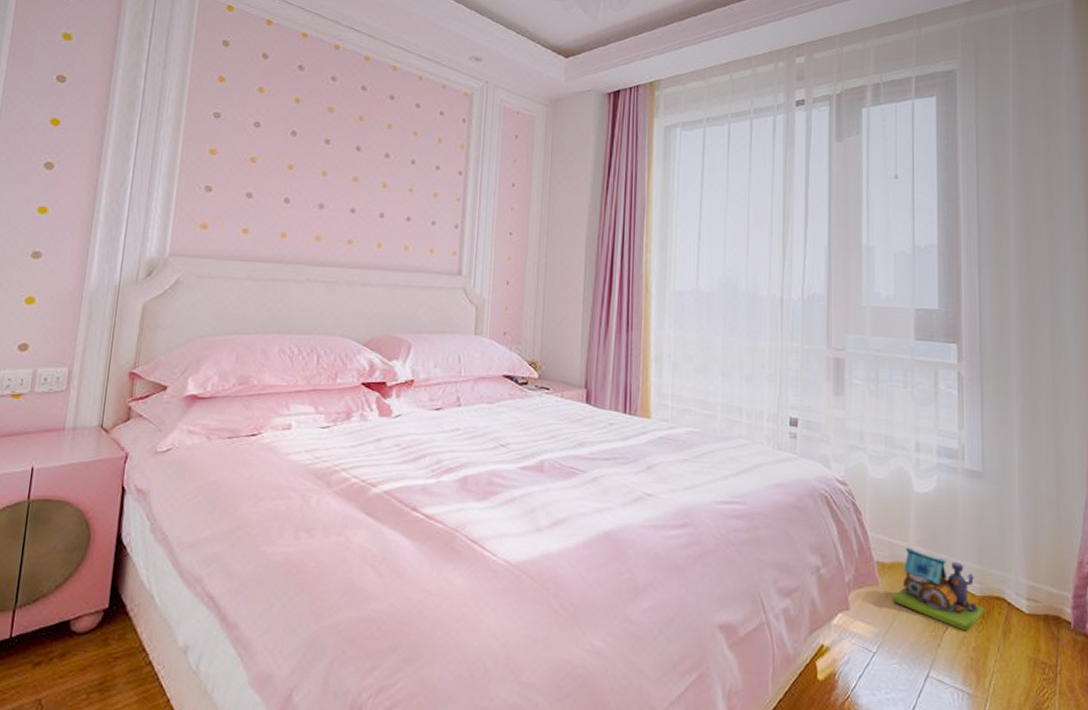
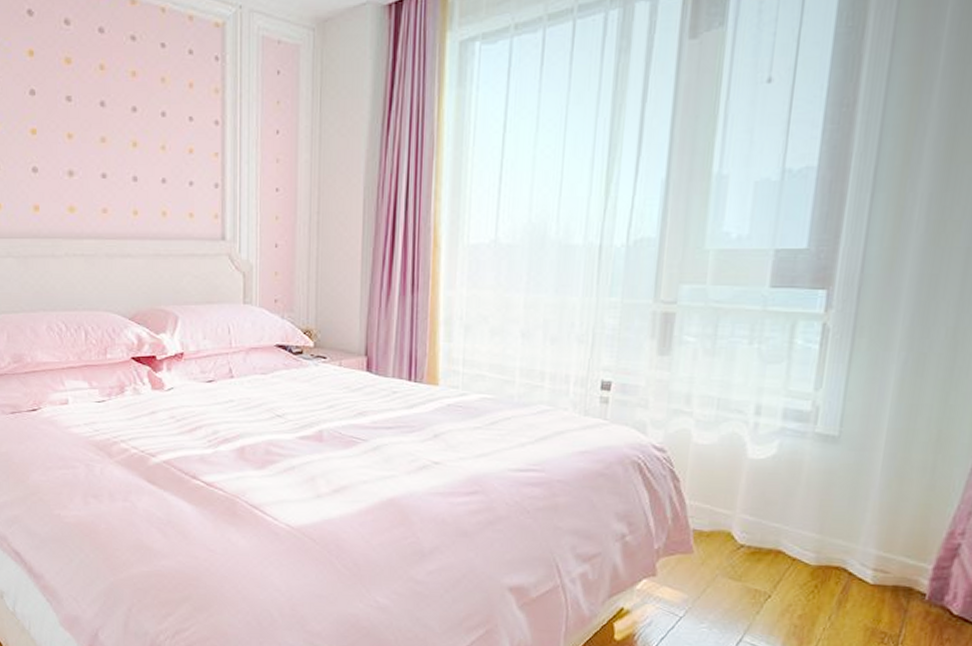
toy house: present [893,547,984,631] -> none [708,515,818,600]

